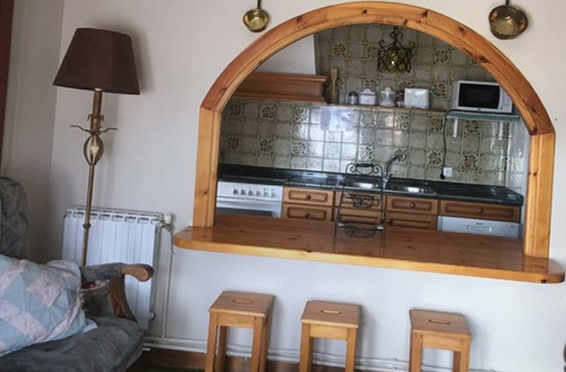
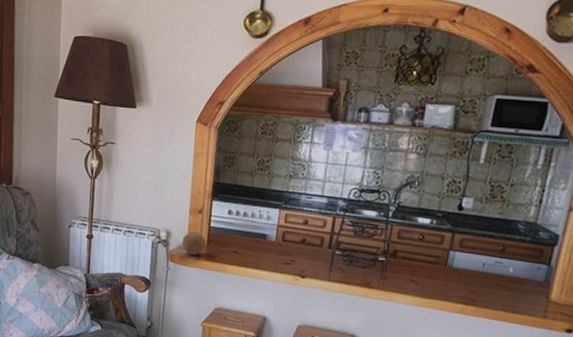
fruit: none [187,213,212,237] -> present [182,231,206,255]

